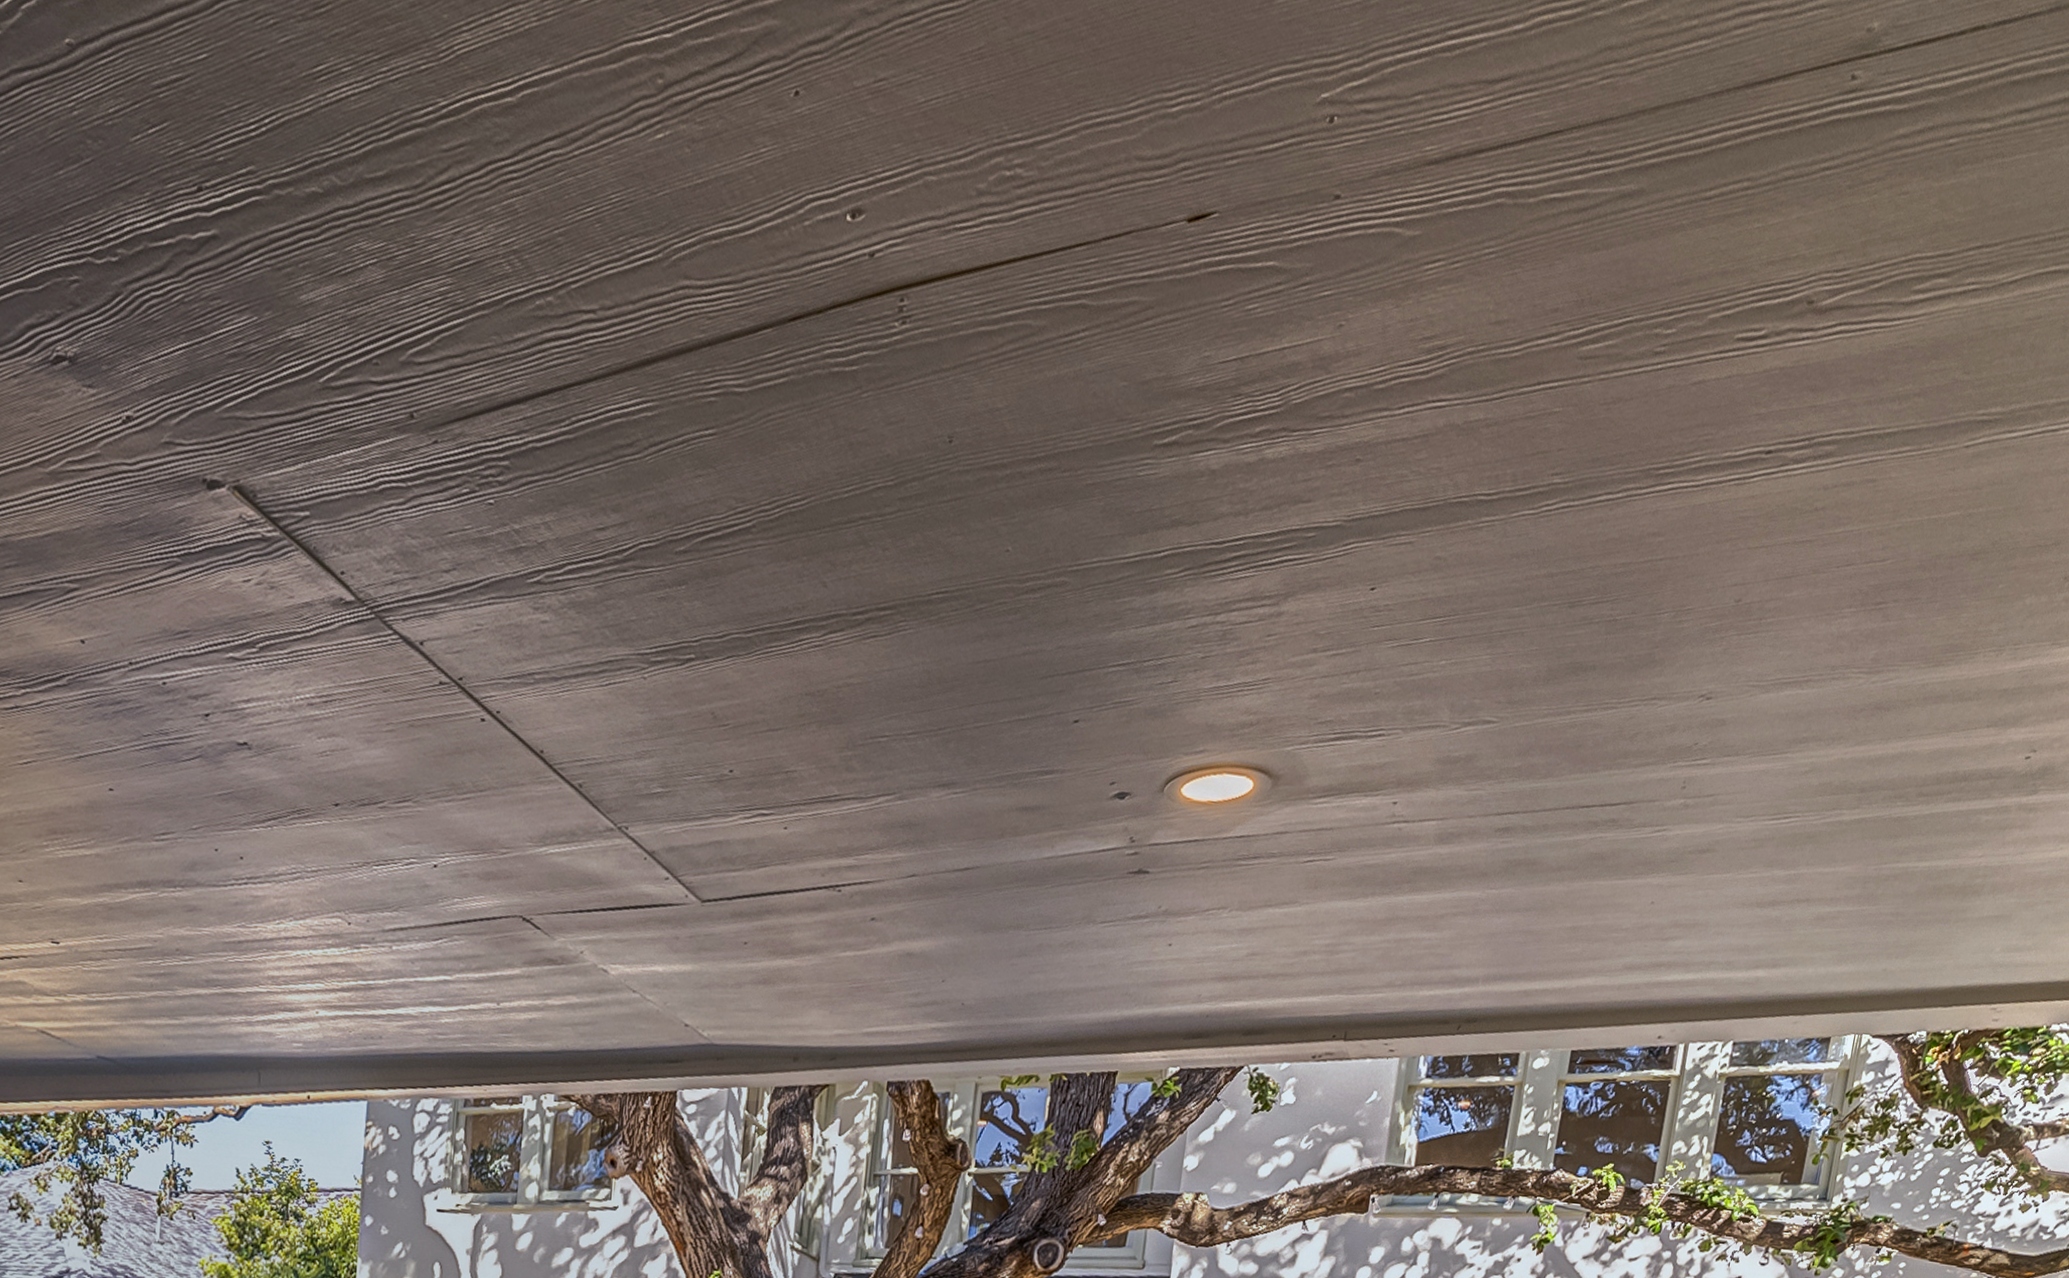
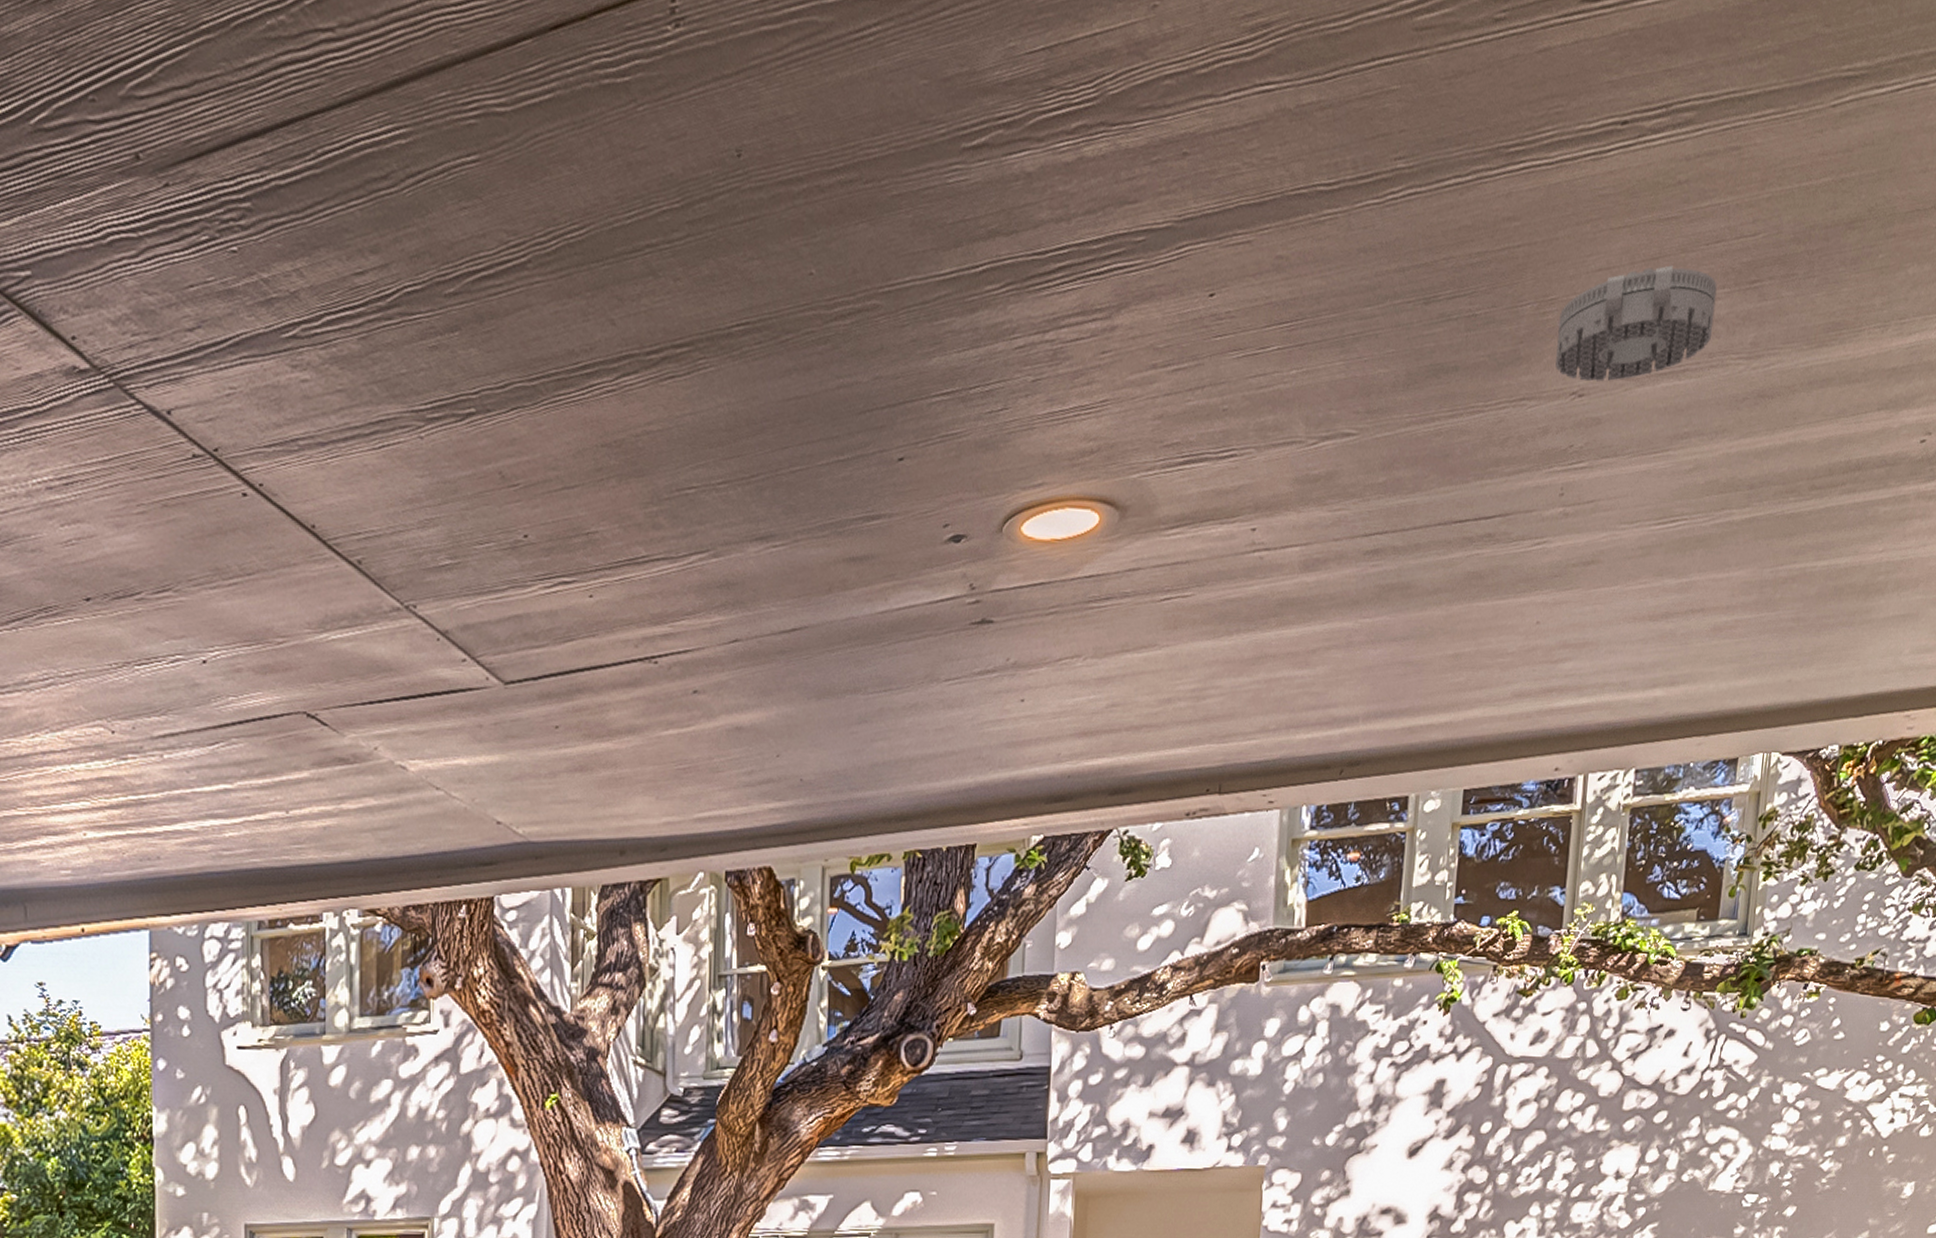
smoke detector: none [1687,584,1845,687] -> present [1555,265,1717,382]

